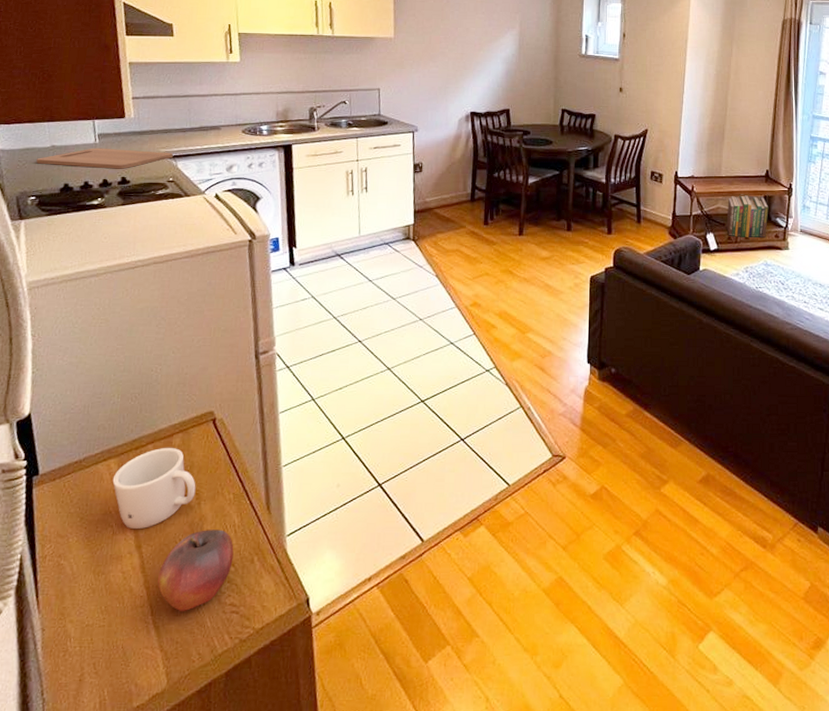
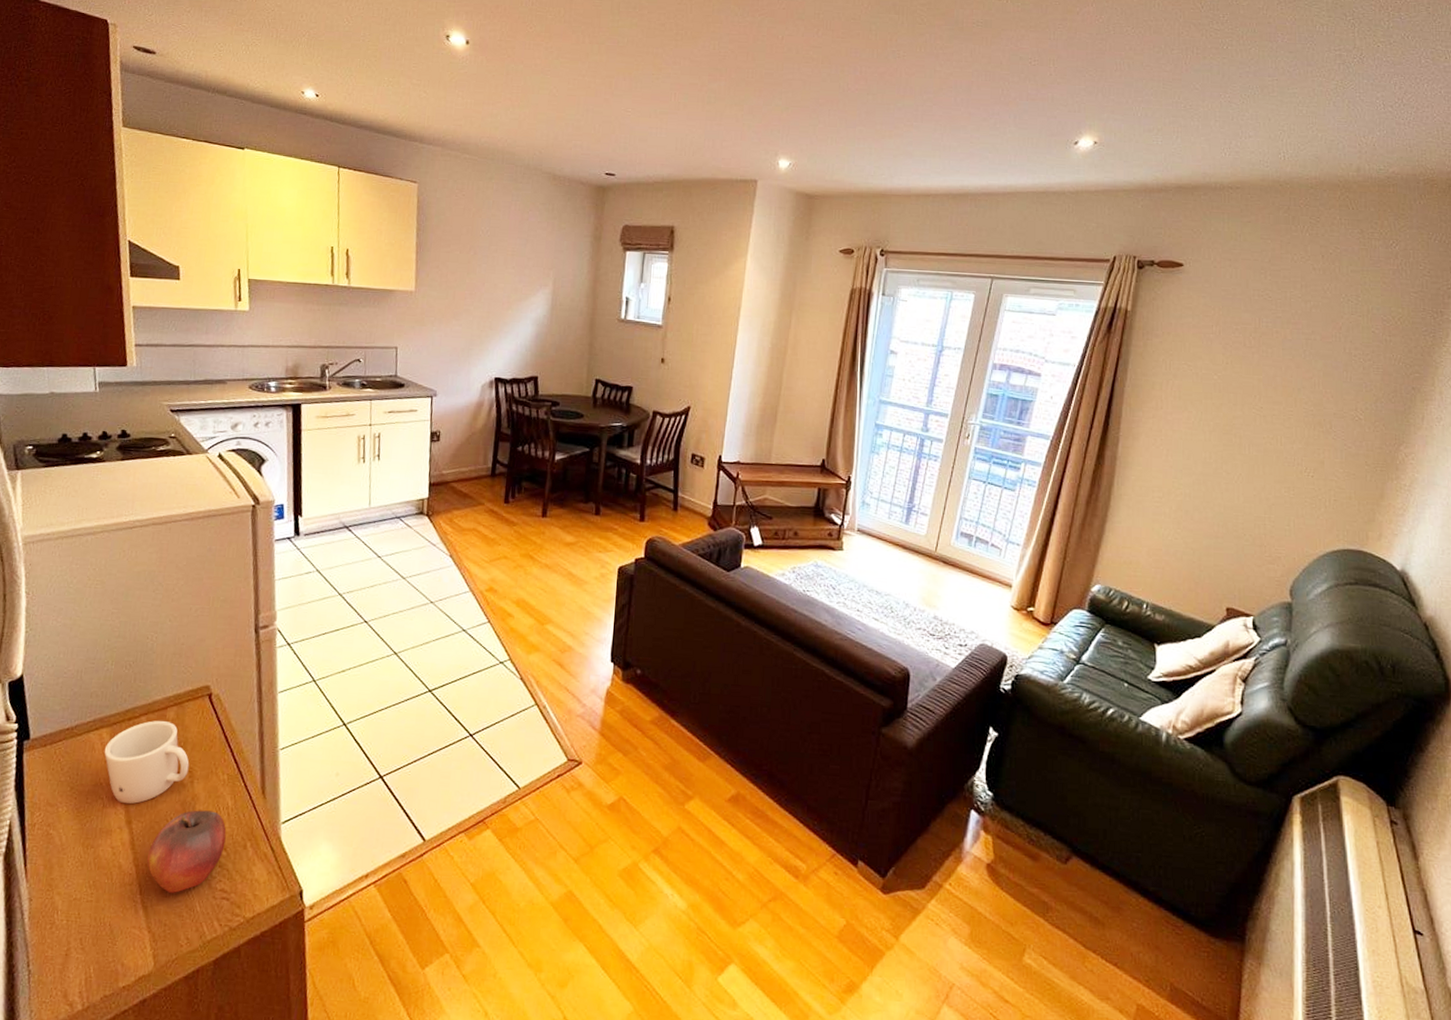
cutting board: present [36,148,173,169] -> none [34,397,176,422]
books: present [726,194,769,239] -> none [773,485,823,536]

